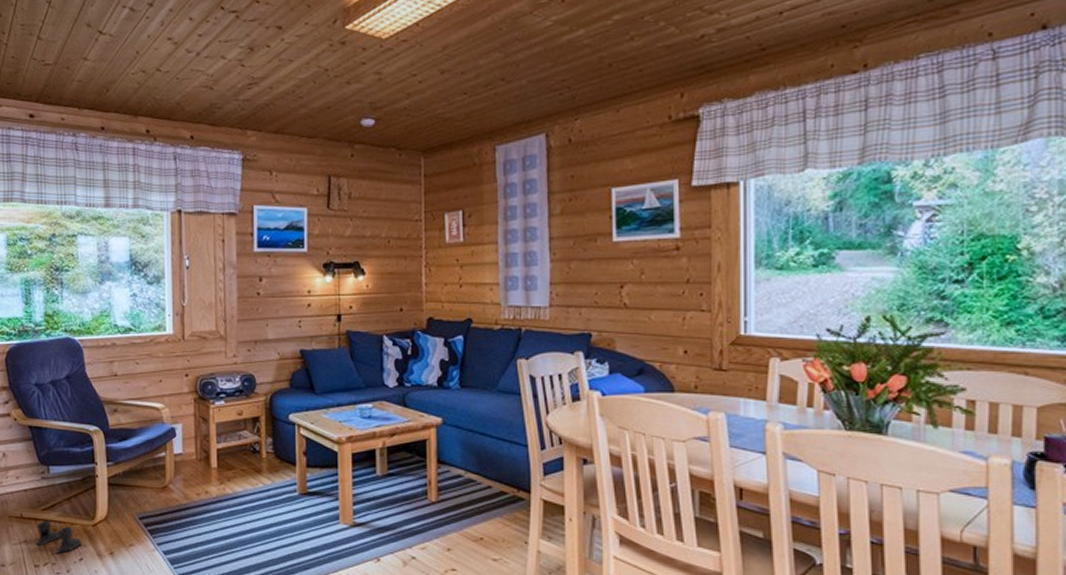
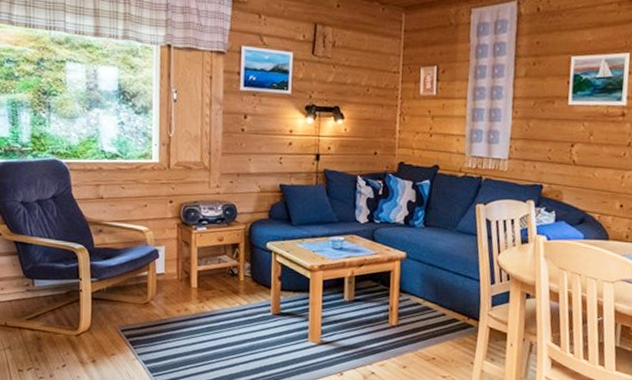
boots: present [35,520,84,554] -> none [19,329,67,360]

